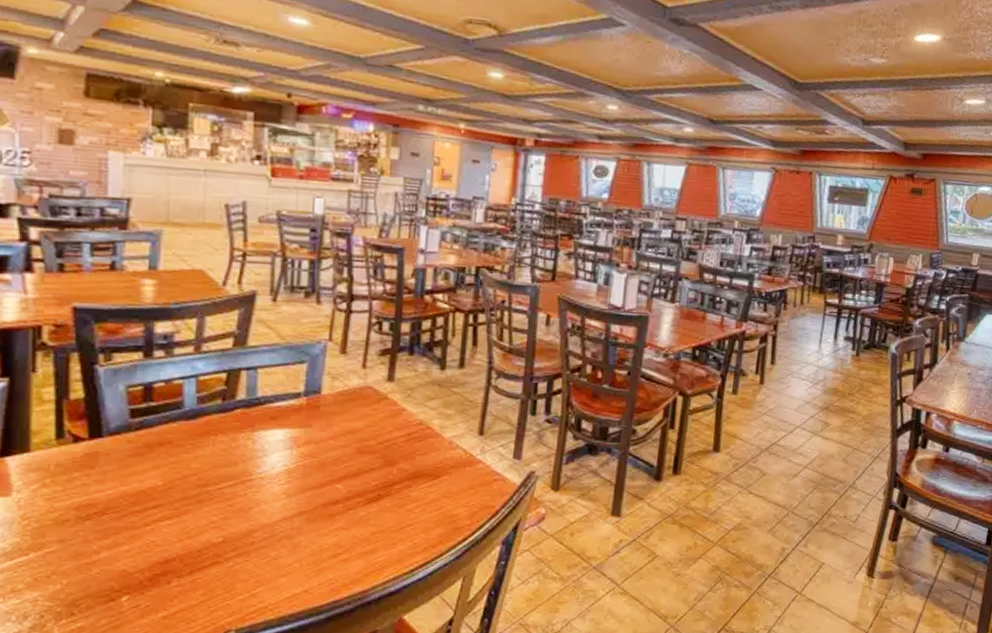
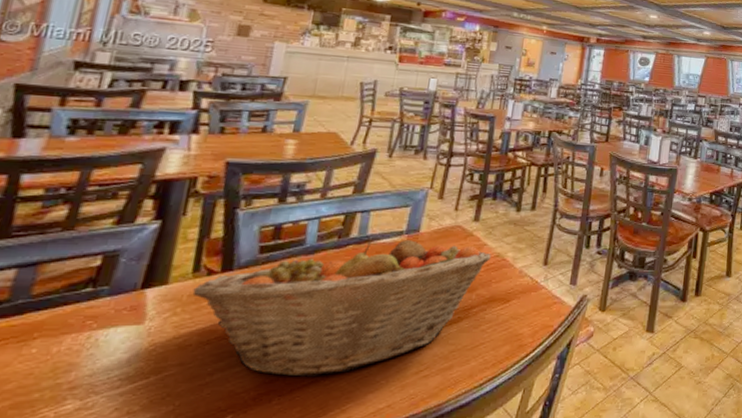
fruit basket: none [60,402,412,557] -> present [192,239,491,377]

